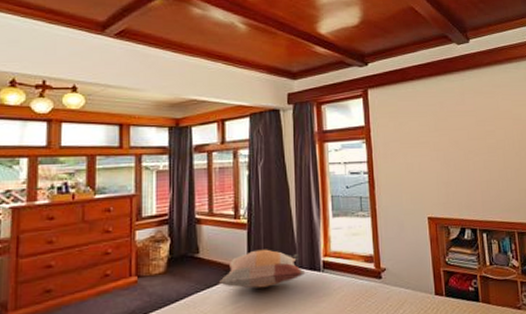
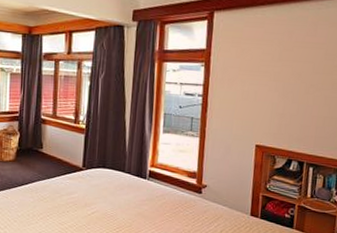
decorative pillow: present [218,249,306,289] -> none [57,152,133,186]

